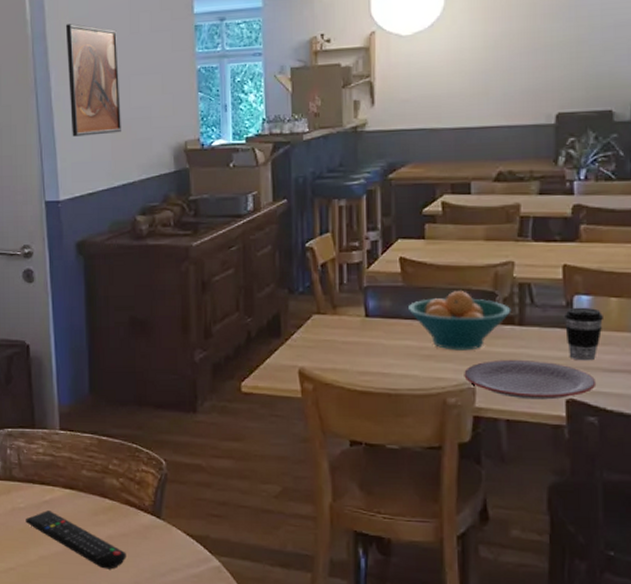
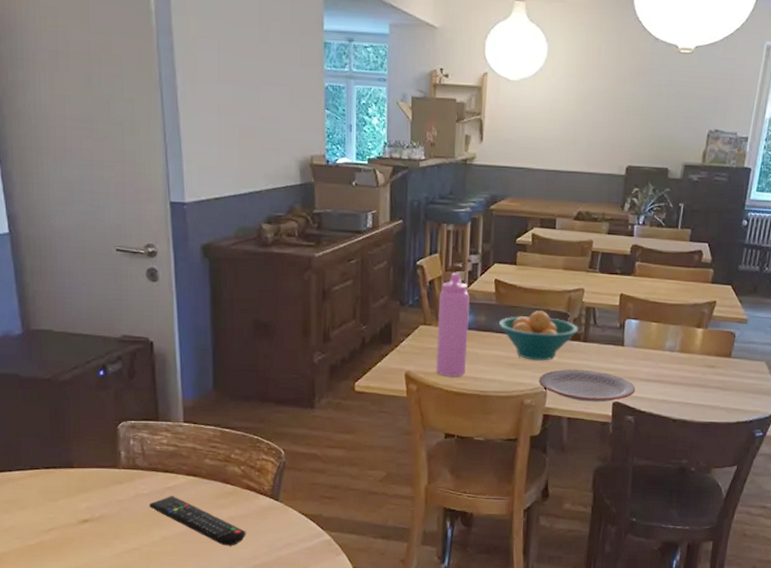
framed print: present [65,23,121,137] -> none [192,21,249,141]
water bottle: none [333,252,371,373] -> present [436,272,470,377]
coffee cup: present [565,307,603,361] -> none [617,329,645,372]

